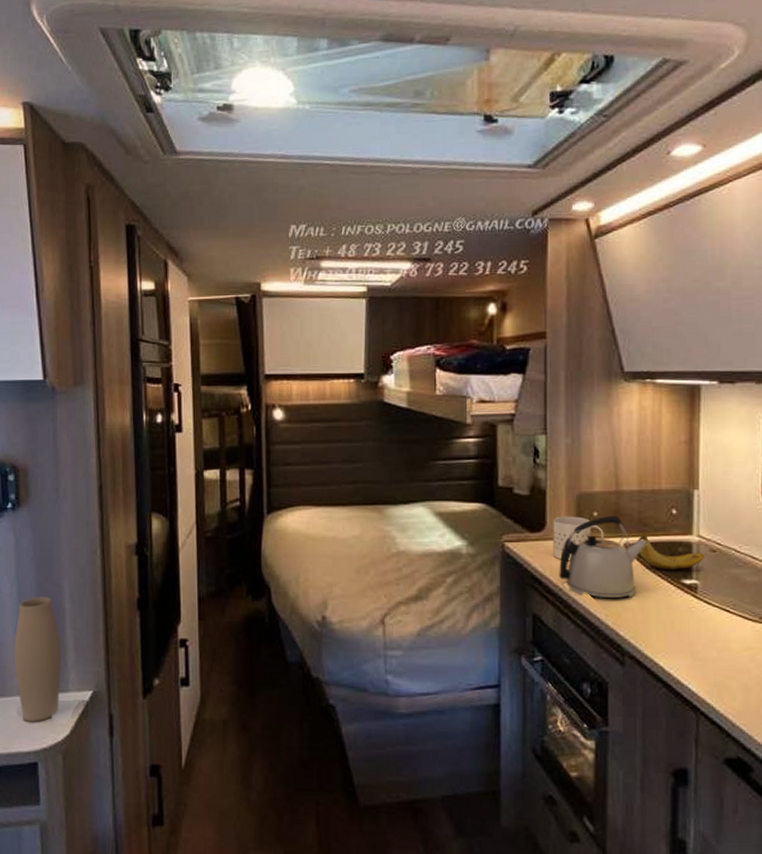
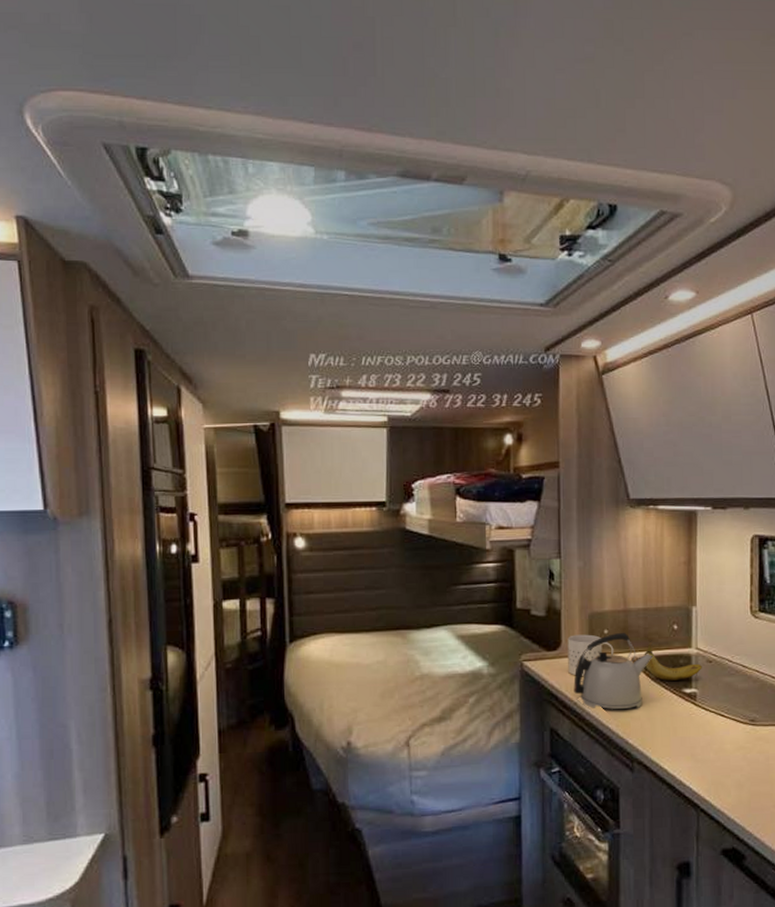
vase: present [14,597,61,722] -> none [14,739,68,872]

